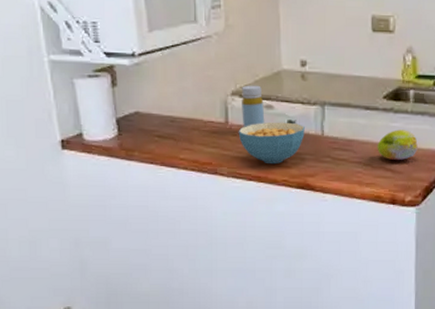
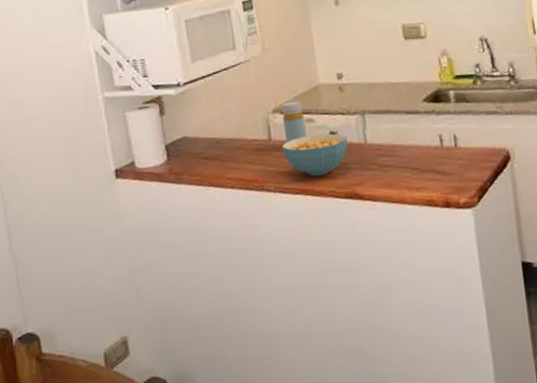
fruit: present [377,130,418,161] -> none [422,130,466,163]

